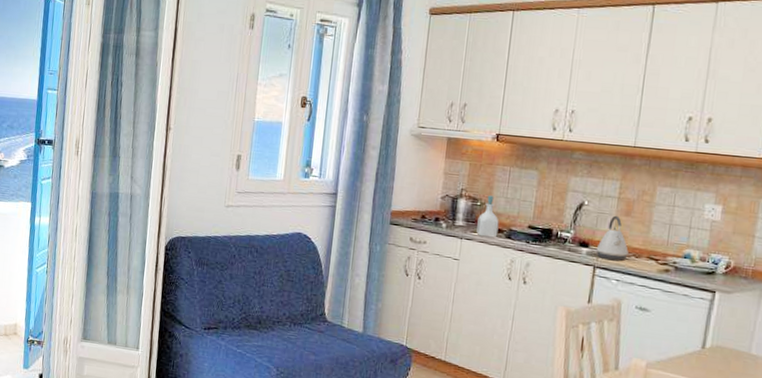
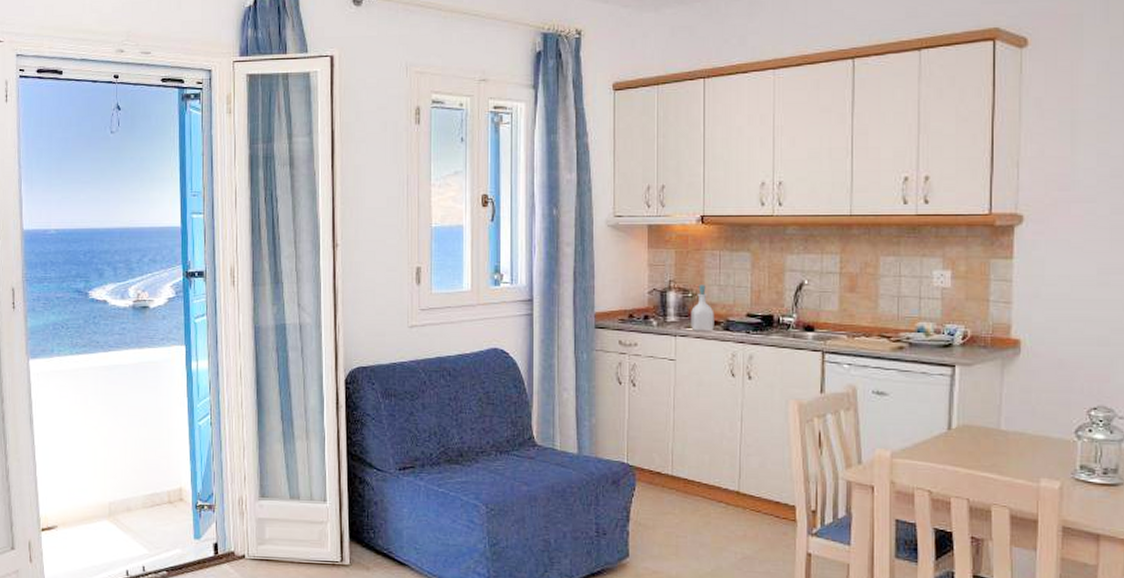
kettle: present [596,215,629,262] -> none [822,293,857,343]

